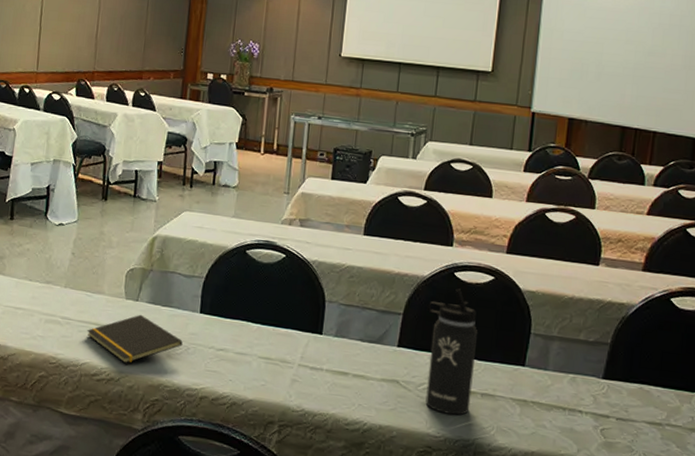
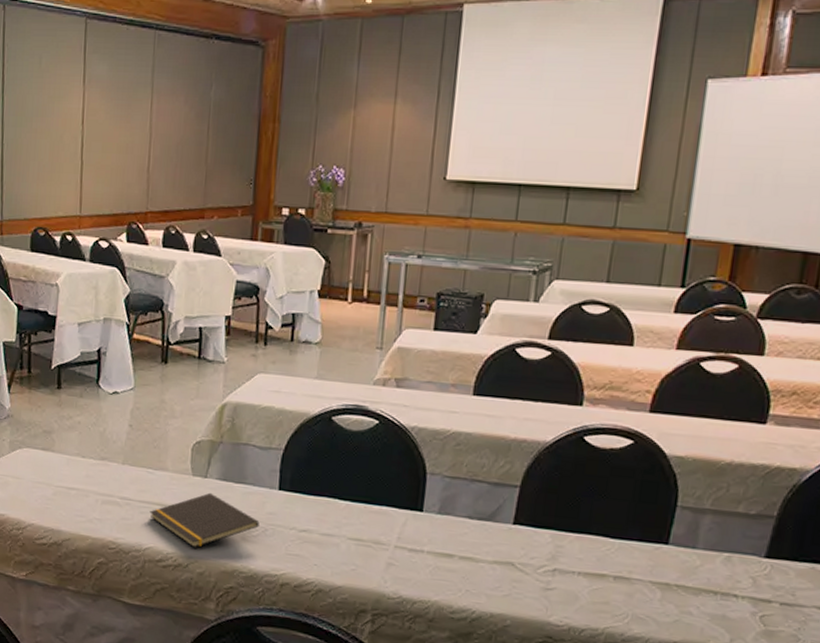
thermos bottle: present [425,289,478,415] -> none [546,455,612,601]

